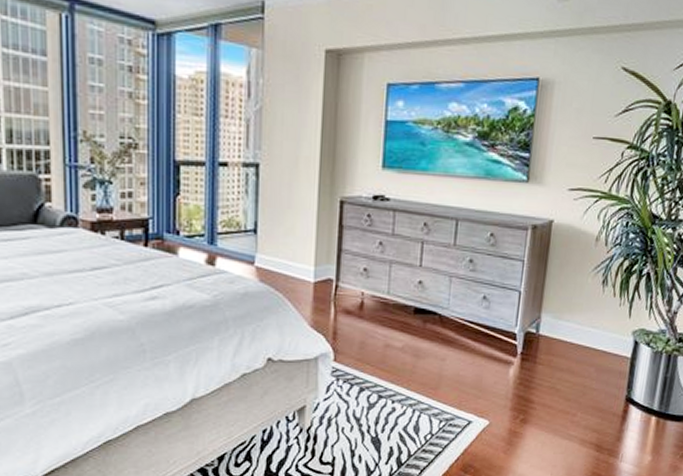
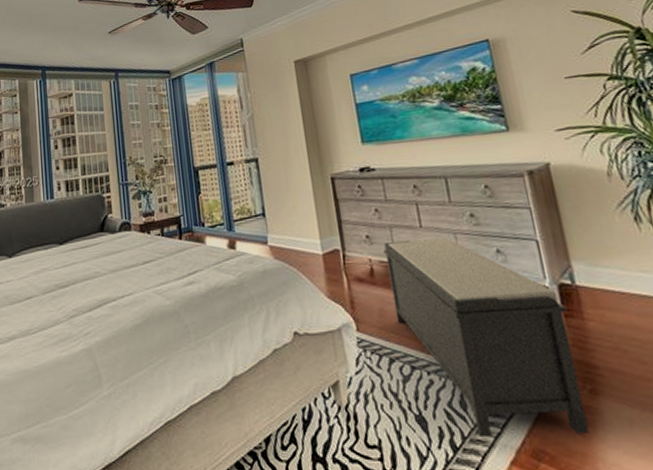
bench: none [375,278,525,456] -> present [383,238,590,438]

